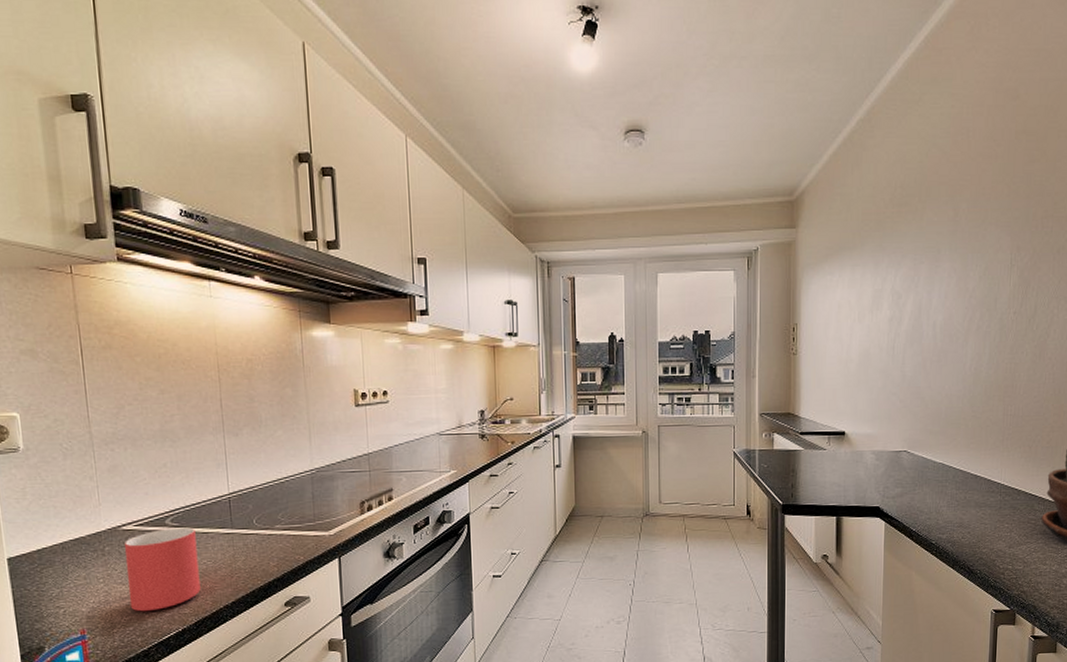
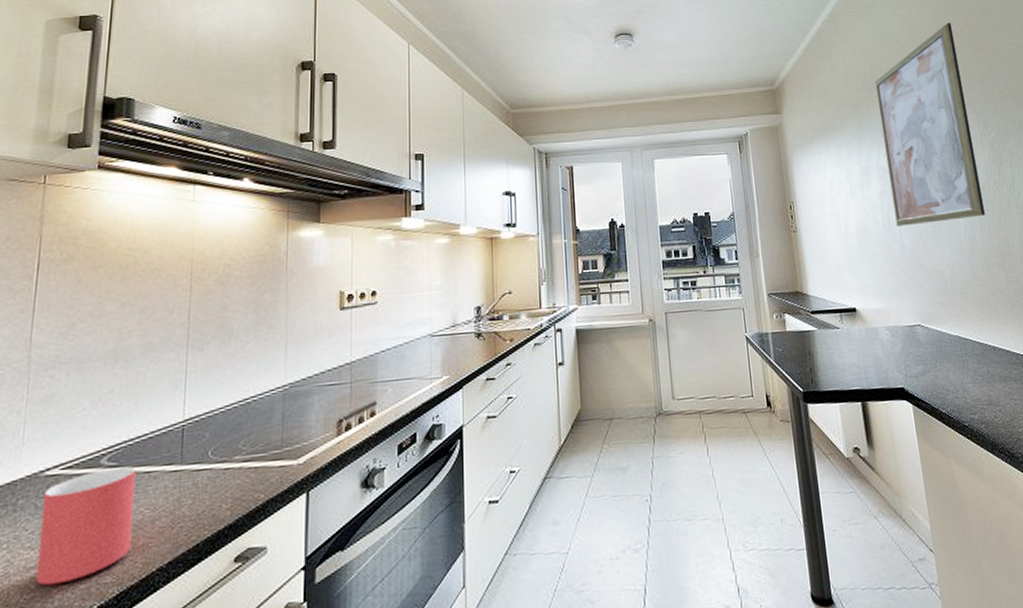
wall art: none [901,125,1006,354] -> present [875,22,986,227]

